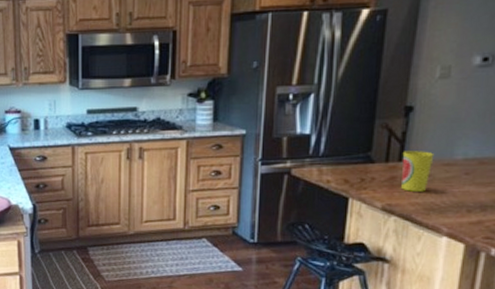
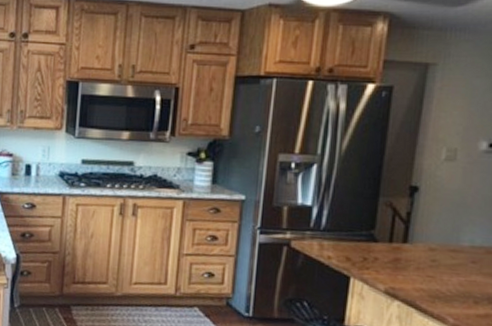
cup: present [401,151,435,192] -> none [405,232,440,278]

